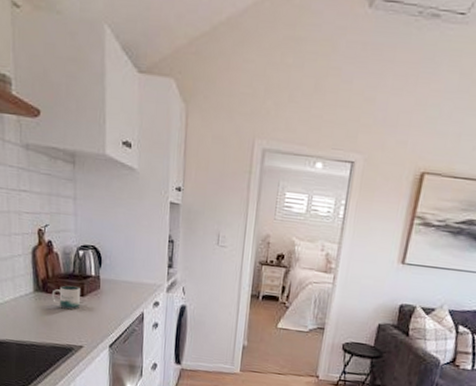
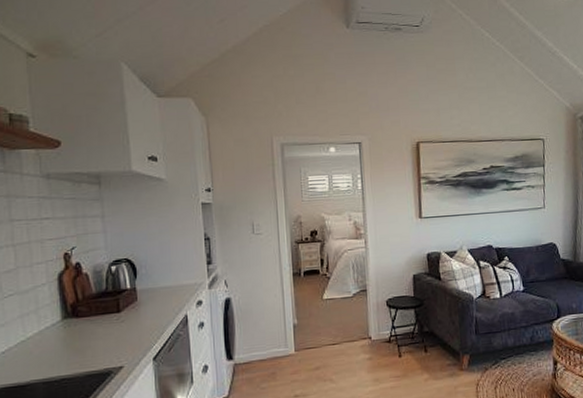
mug: present [51,285,80,310] -> none [83,303,116,331]

